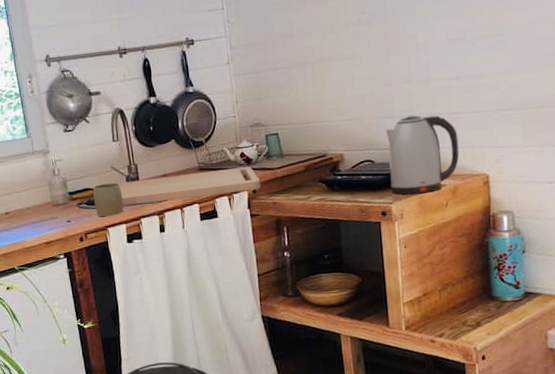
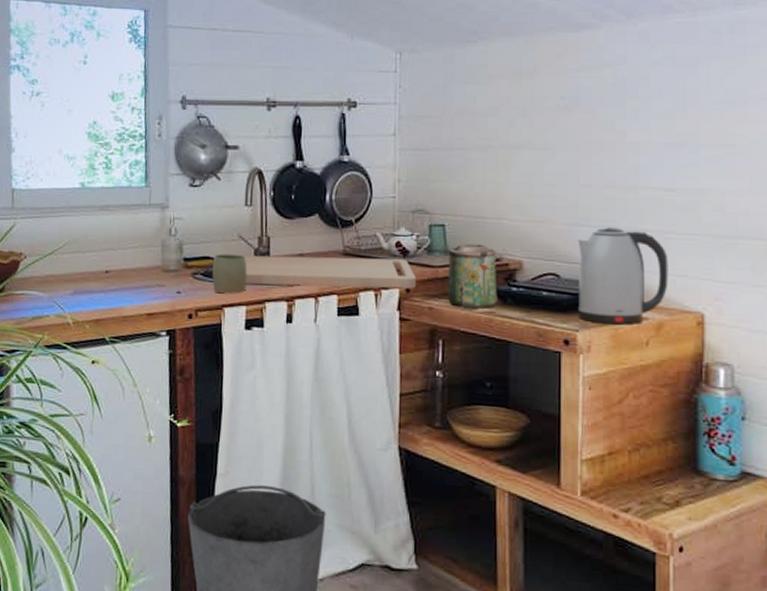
canister: none [283,145,327,199] -> present [448,243,498,309]

